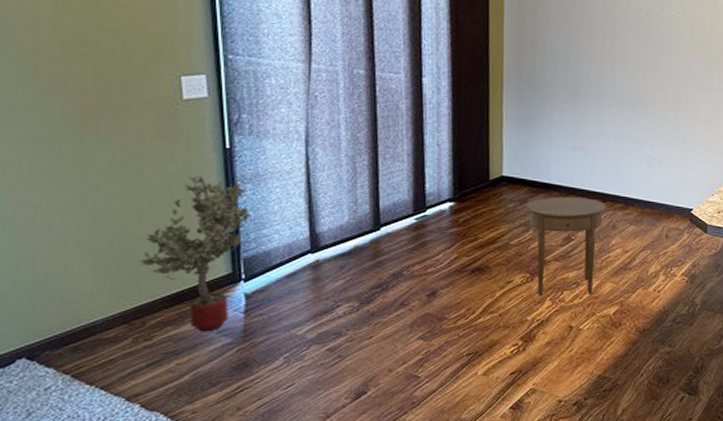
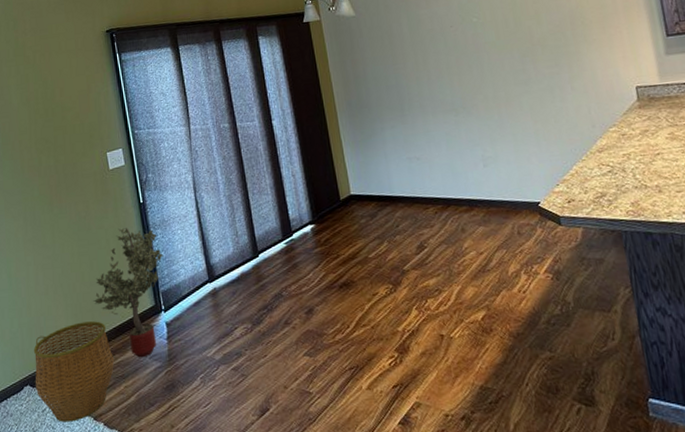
basket: none [35,286,163,403] -> present [33,321,114,422]
side table: present [527,197,607,296] -> none [377,204,456,306]

